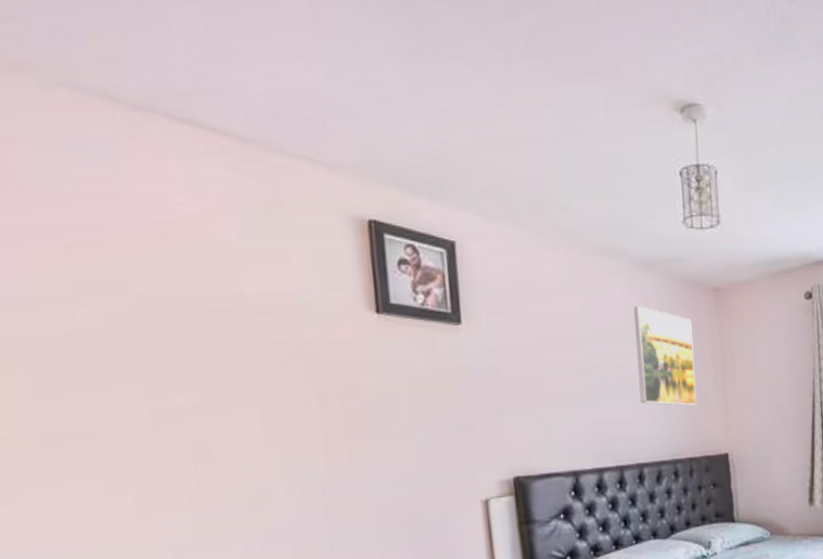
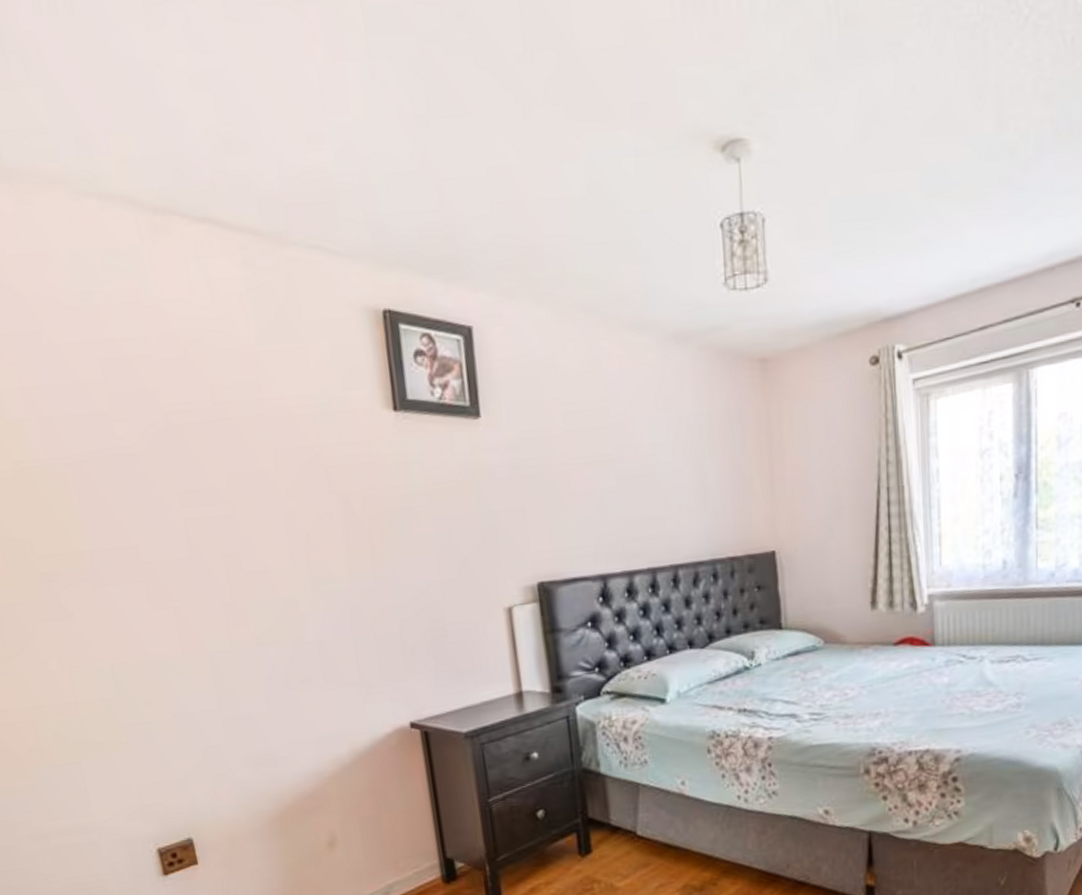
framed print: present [634,305,696,406] -> none [667,385,739,499]

